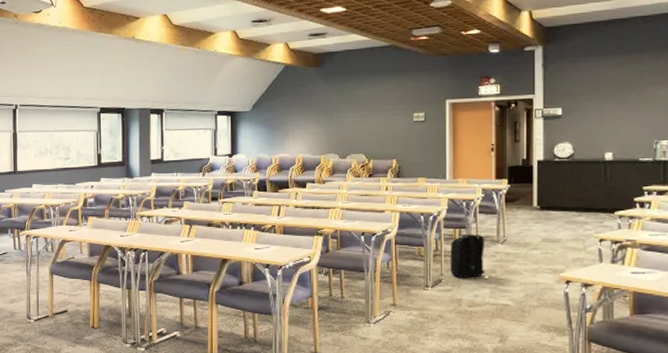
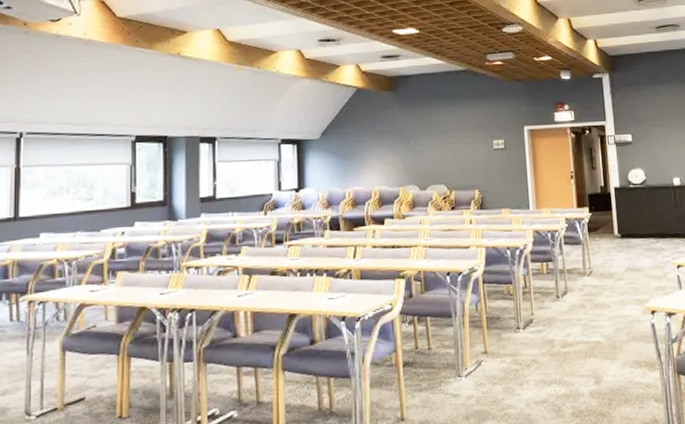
backpack: present [450,234,486,278] -> none [539,267,576,316]

